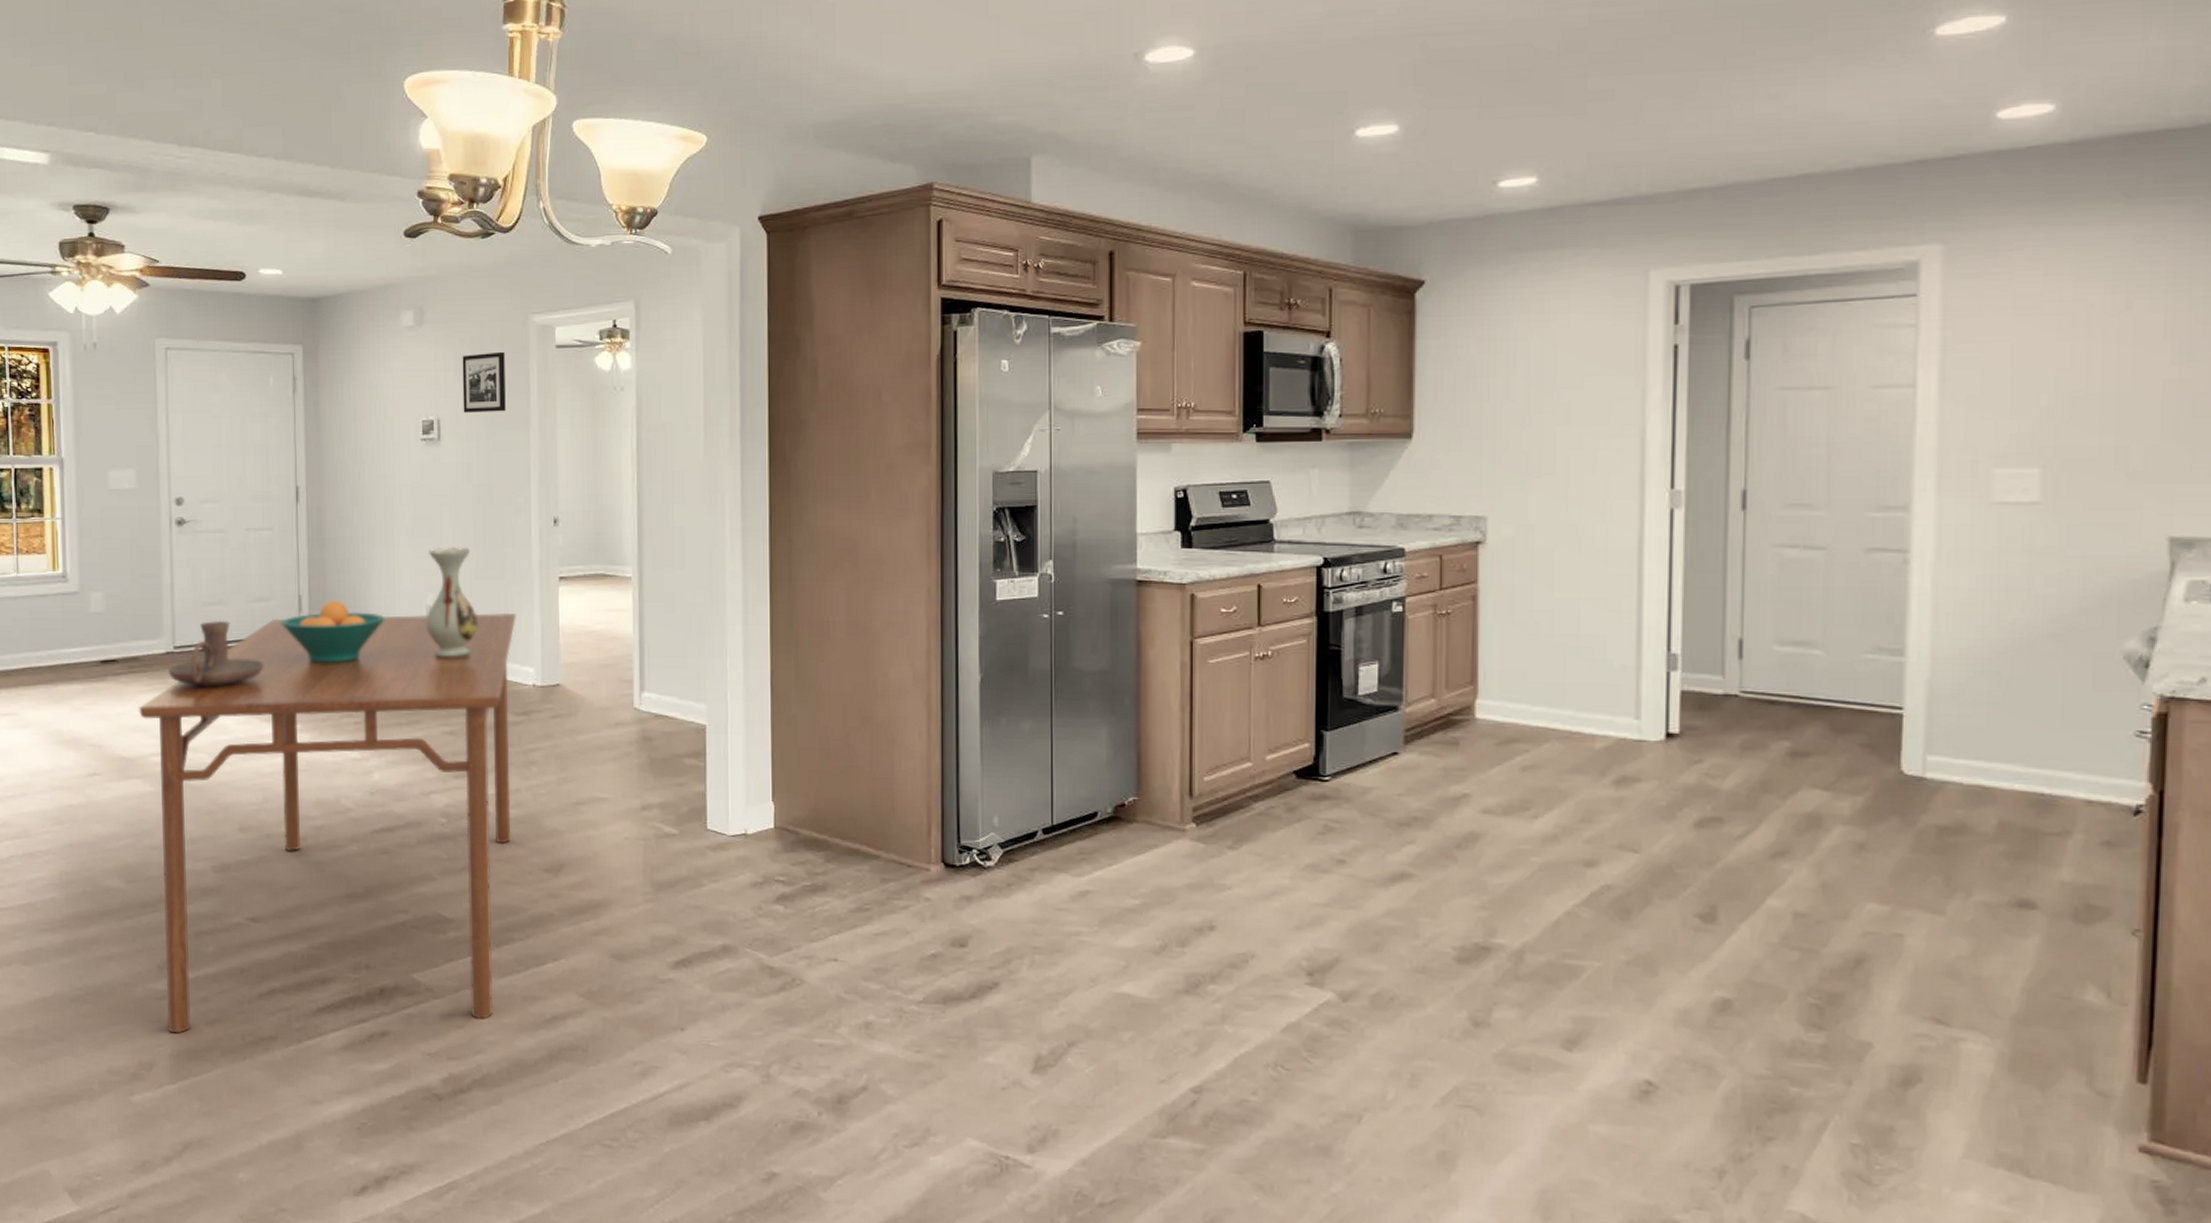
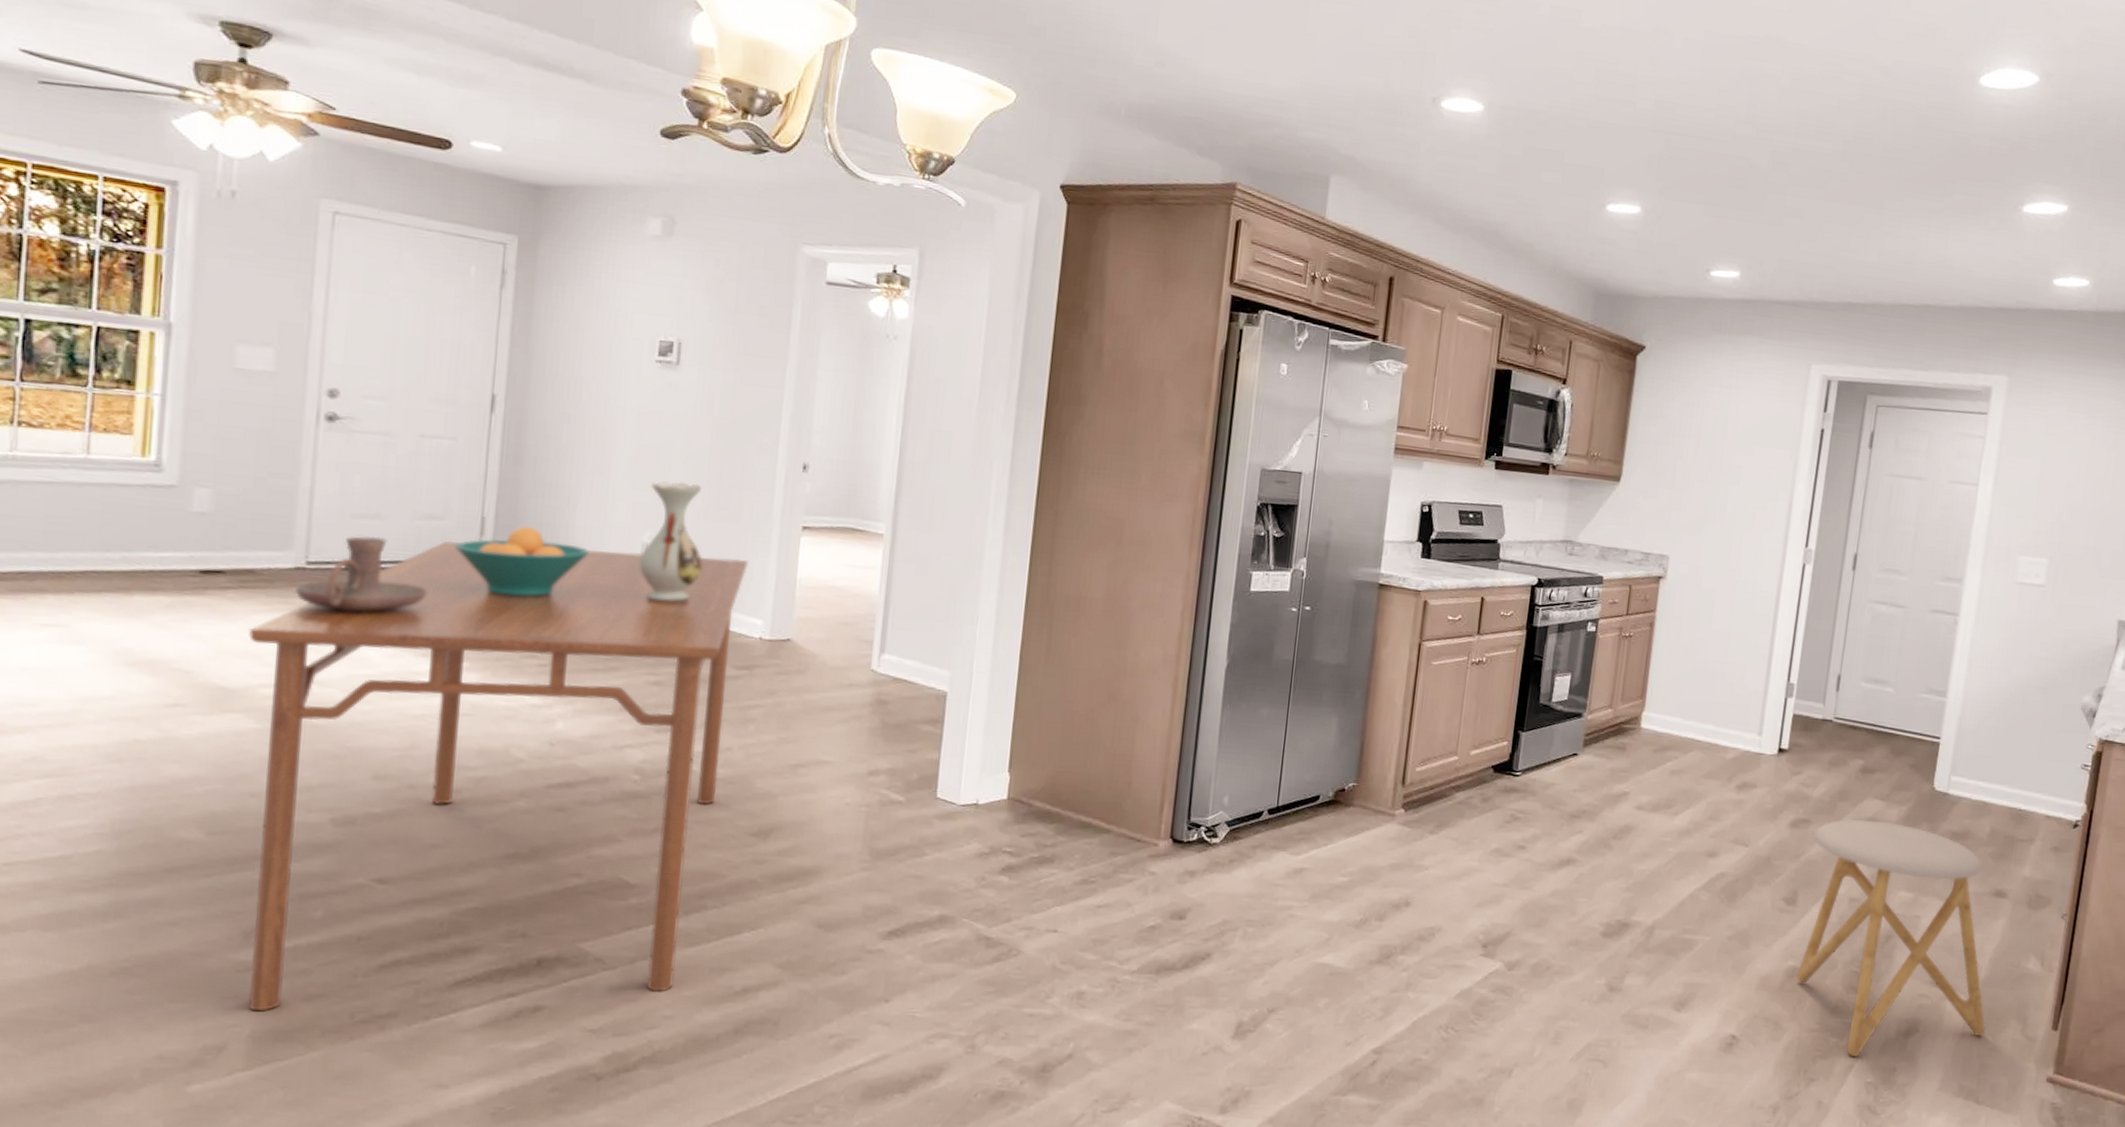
picture frame: present [462,351,506,413] -> none [710,276,766,344]
stool: none [1729,815,2029,1112] -> present [1796,819,1986,1057]

